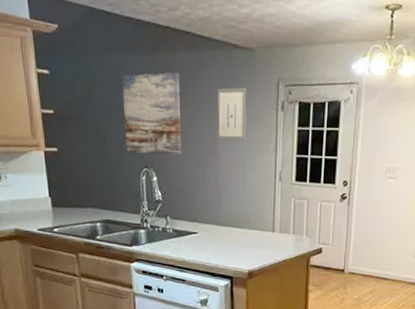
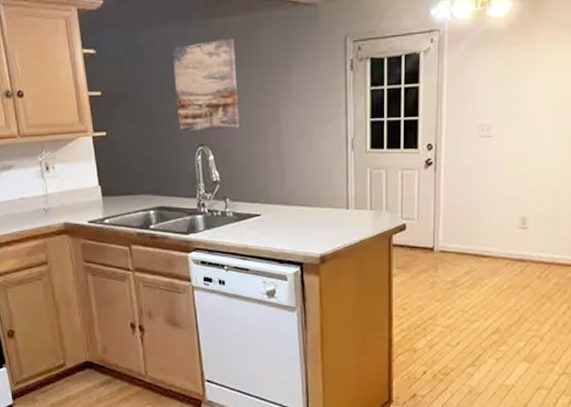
wall art: present [216,87,247,141] -> none [276,47,312,109]

